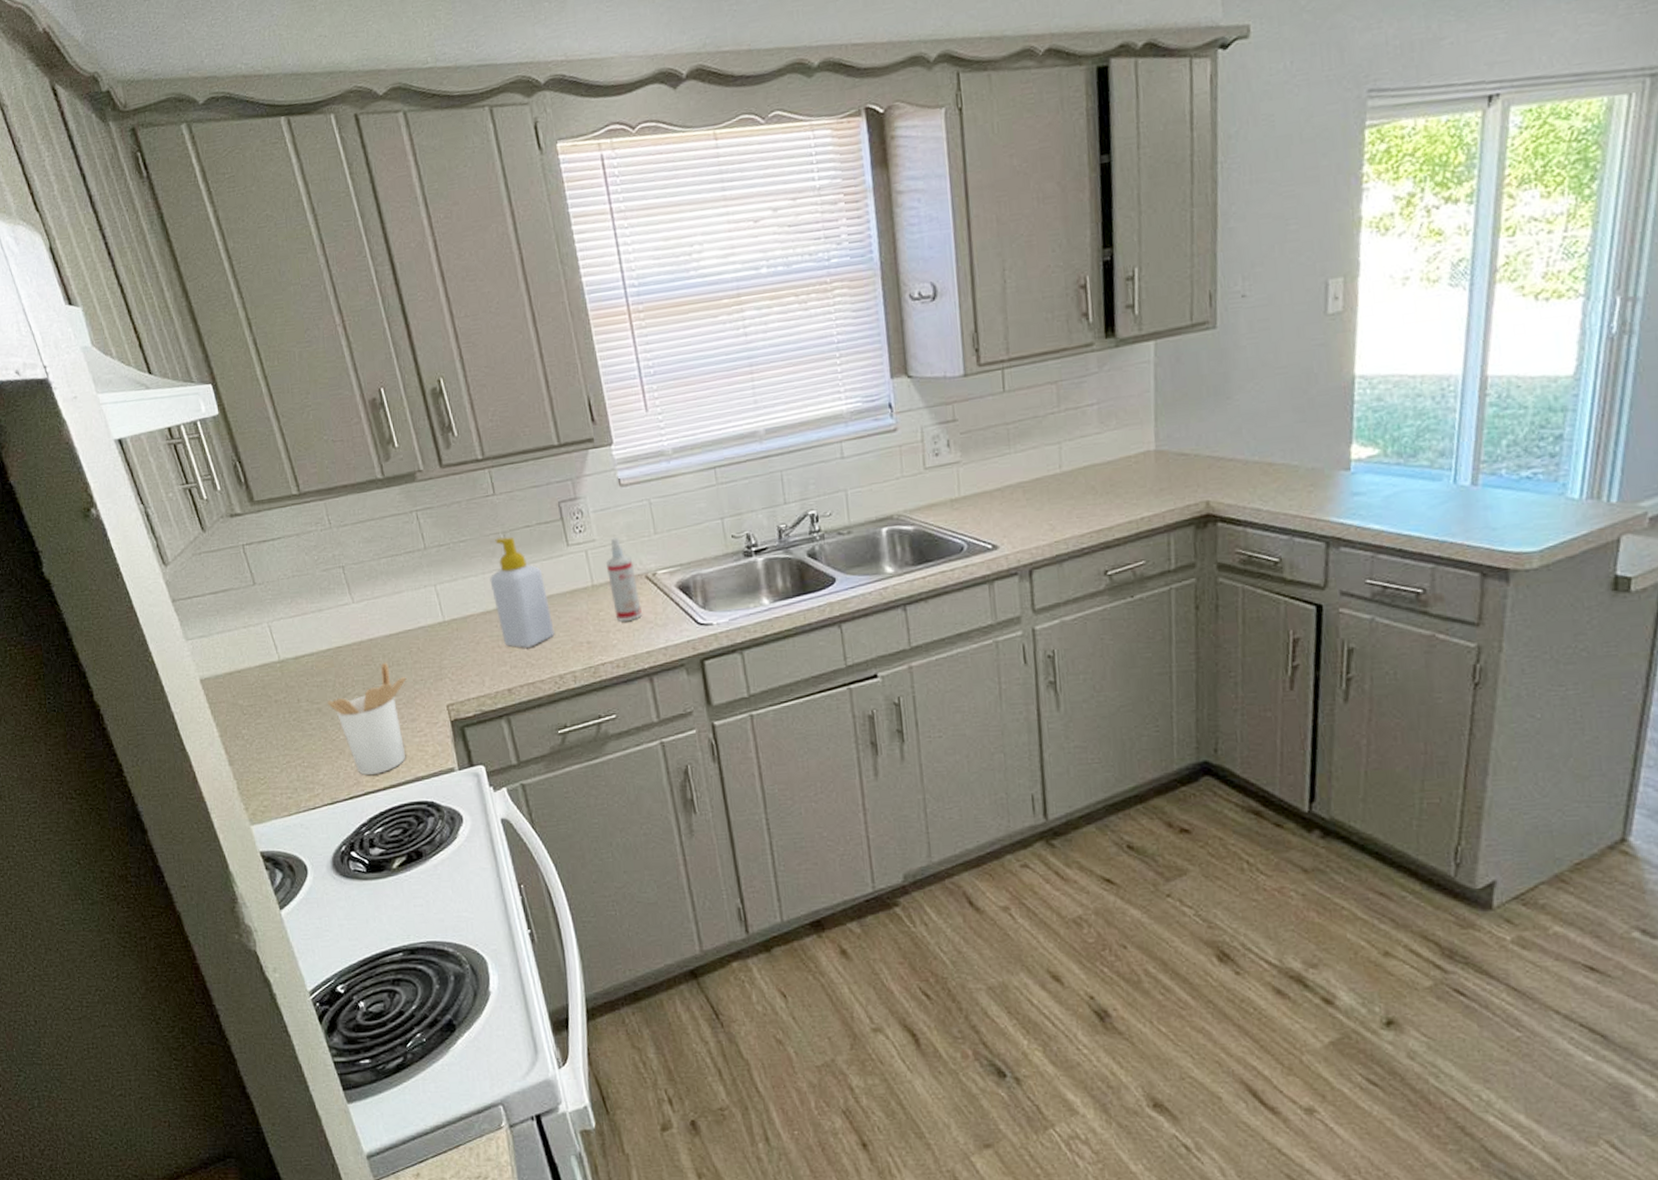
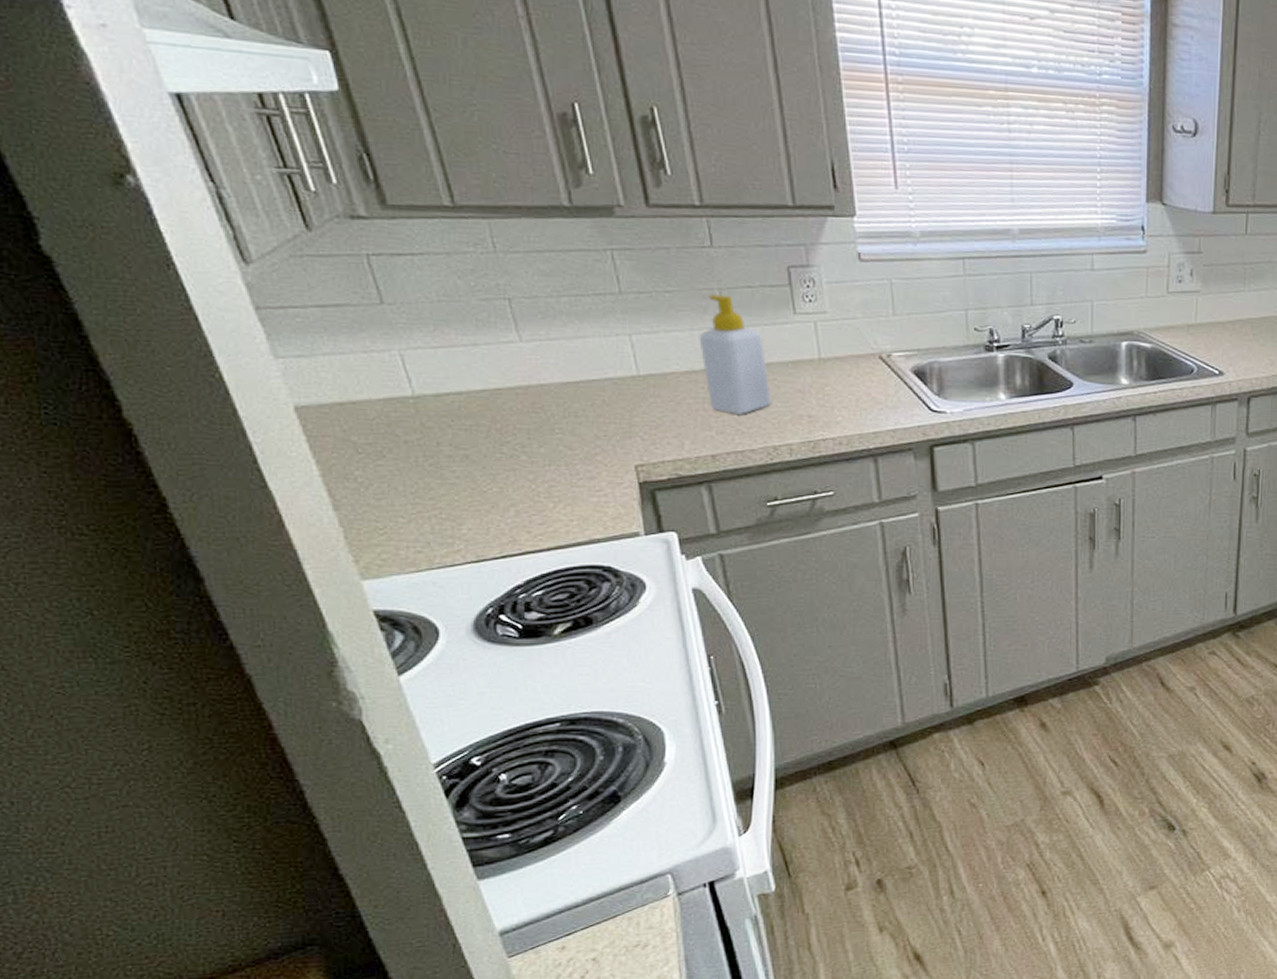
utensil holder: present [327,662,407,775] -> none [477,412,586,533]
spray bottle: present [605,537,642,622] -> none [836,313,872,399]

